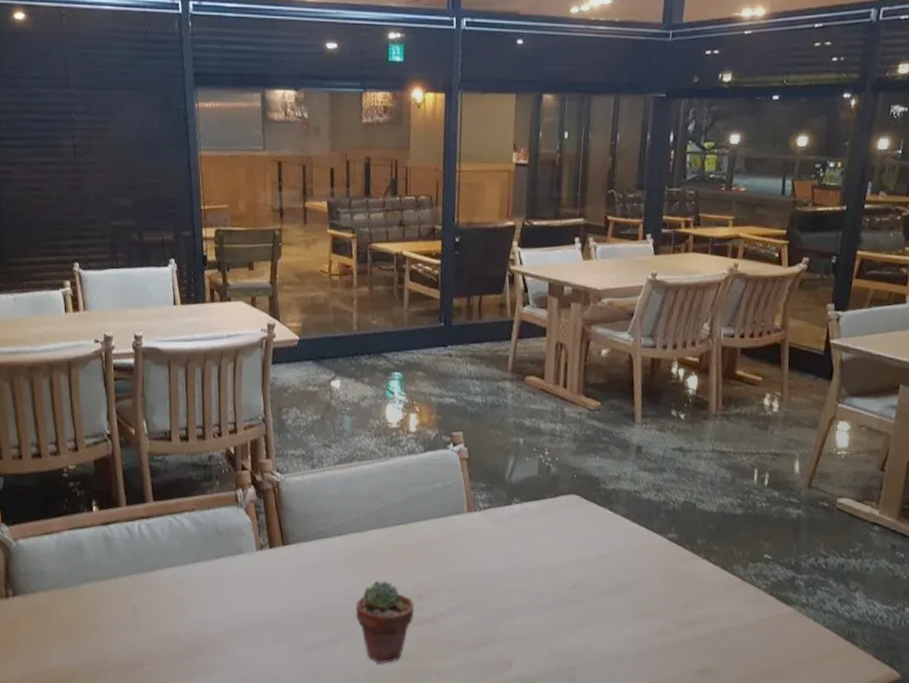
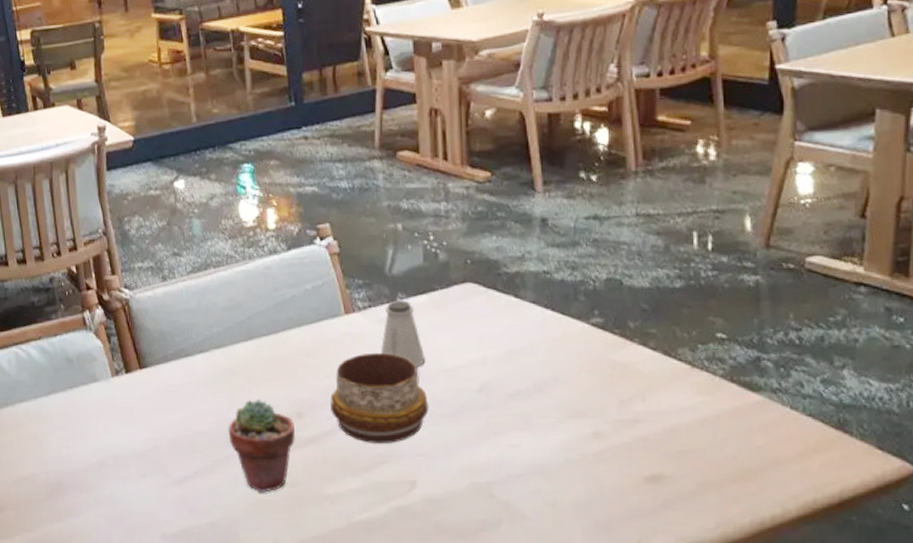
decorative bowl: none [447,547,530,628] -> present [330,352,429,444]
saltshaker: none [494,504,531,564] -> present [380,300,426,368]

